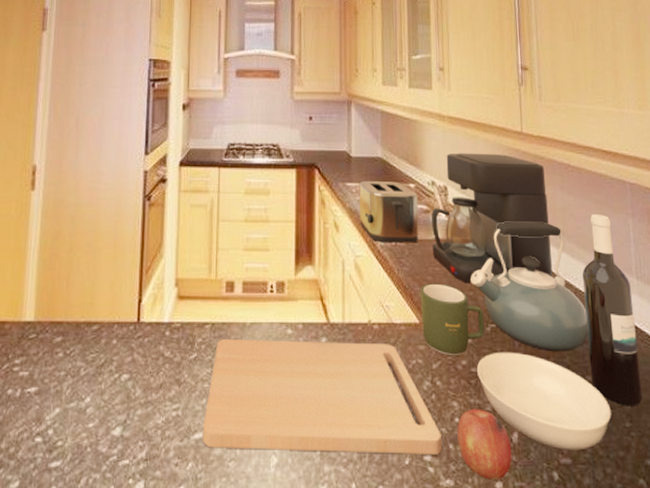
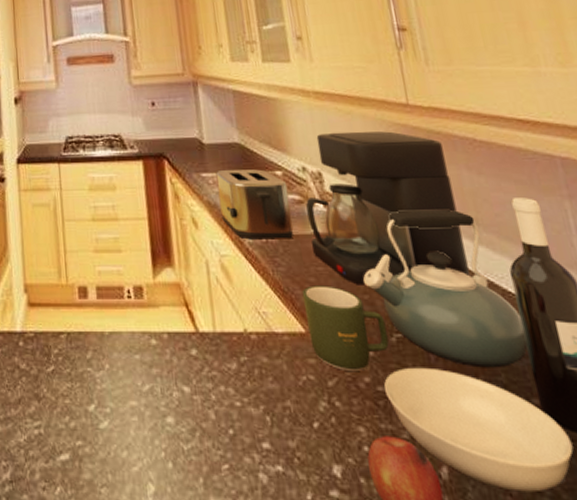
cutting board: present [202,338,442,455] -> none [68,349,351,490]

